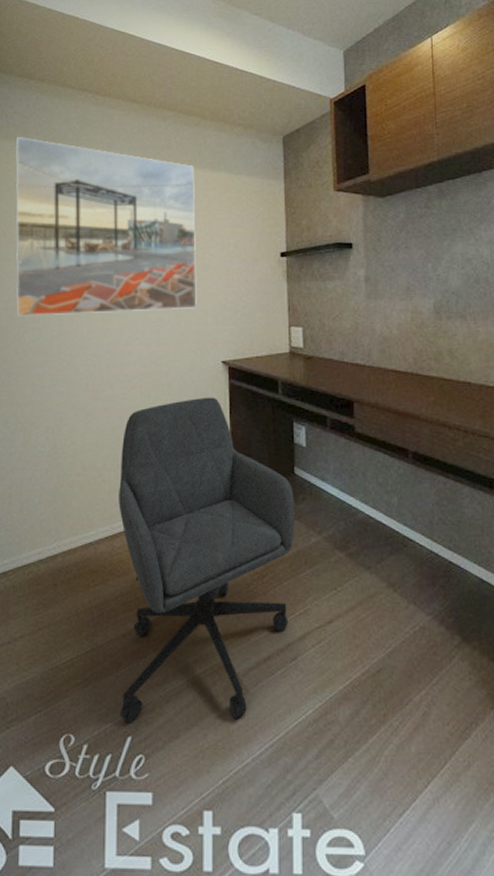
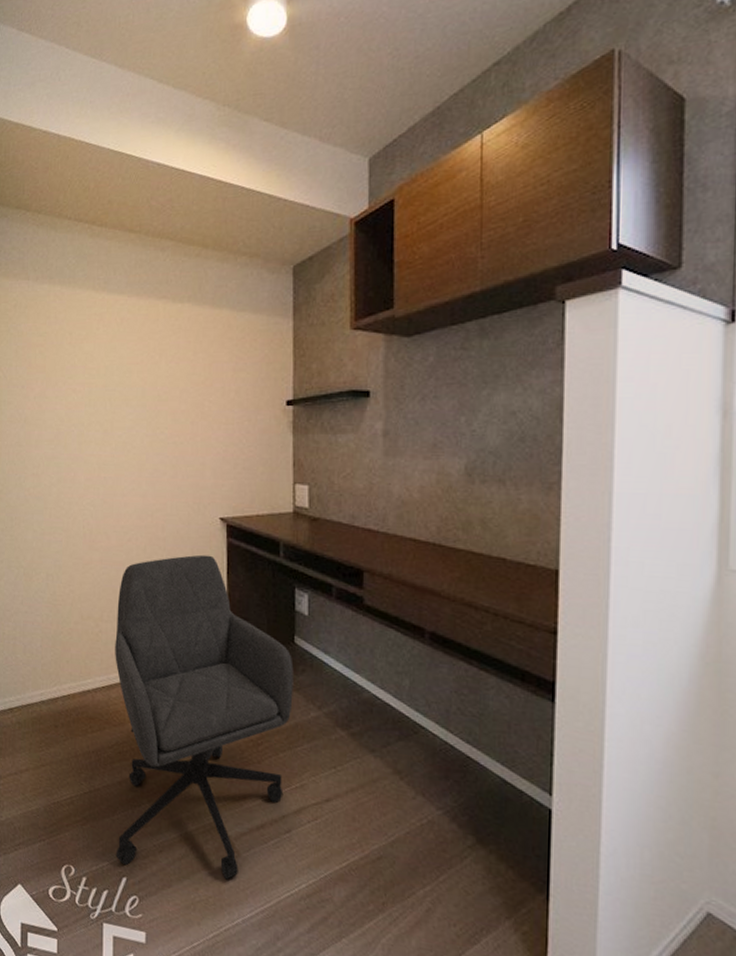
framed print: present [15,136,197,317] -> none [14,273,195,463]

